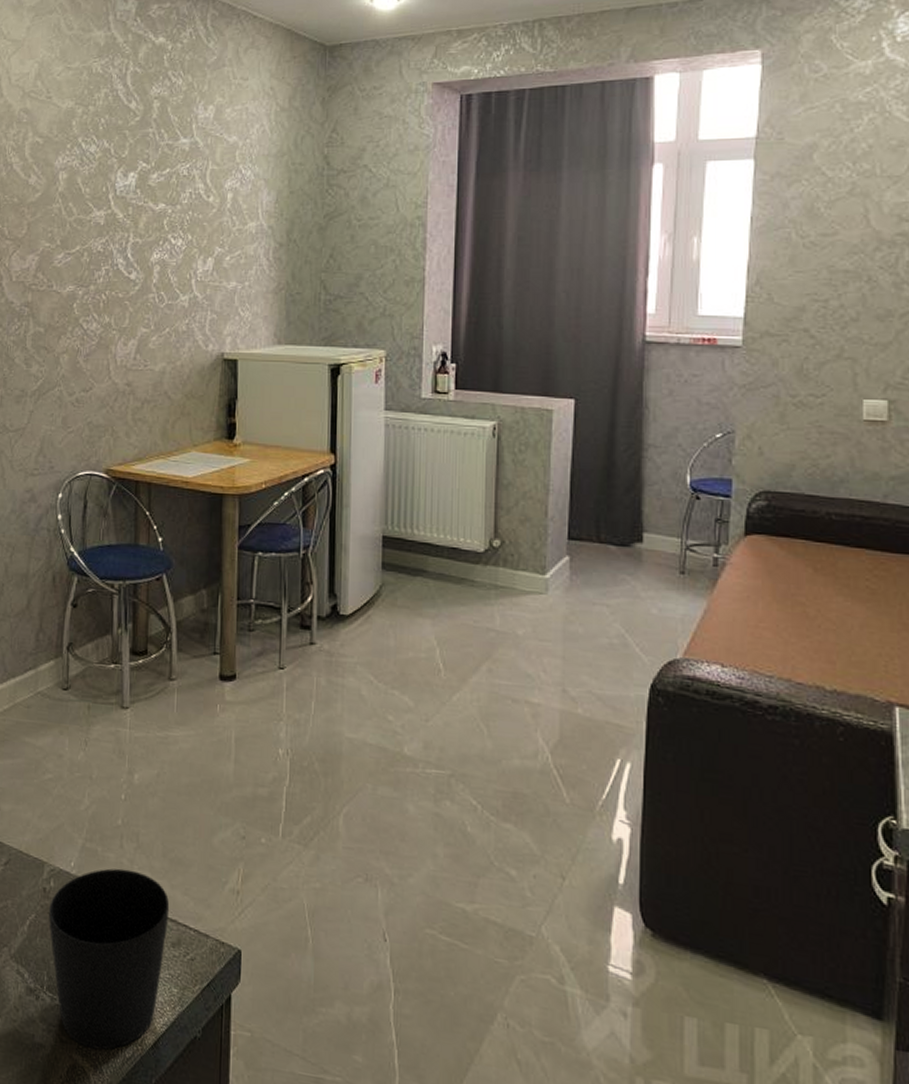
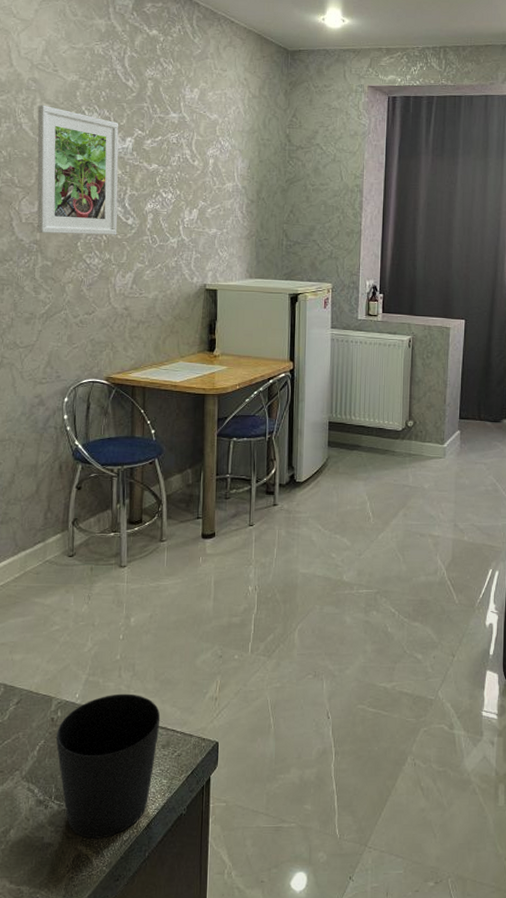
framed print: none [28,139,121,293] -> present [37,104,119,235]

